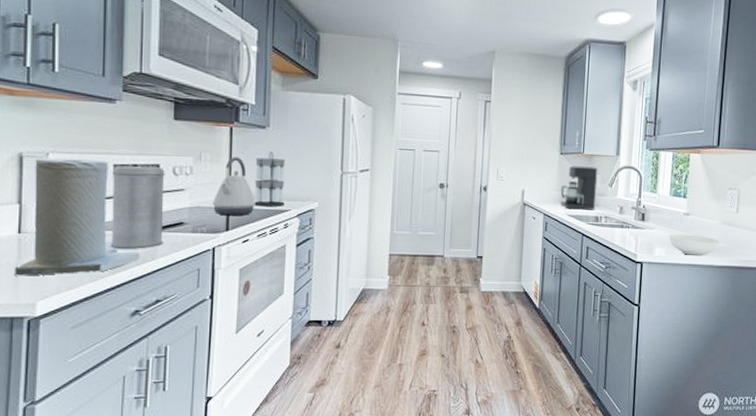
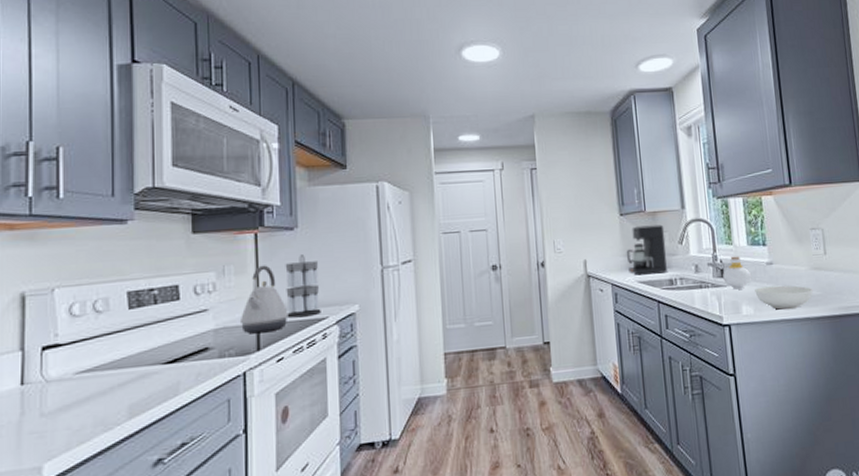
paper towel: present [15,158,141,276] -> none [17,289,162,436]
canister: present [110,166,165,250] -> none [125,288,187,389]
bottle: none [643,203,669,233] -> present [723,256,752,290]

